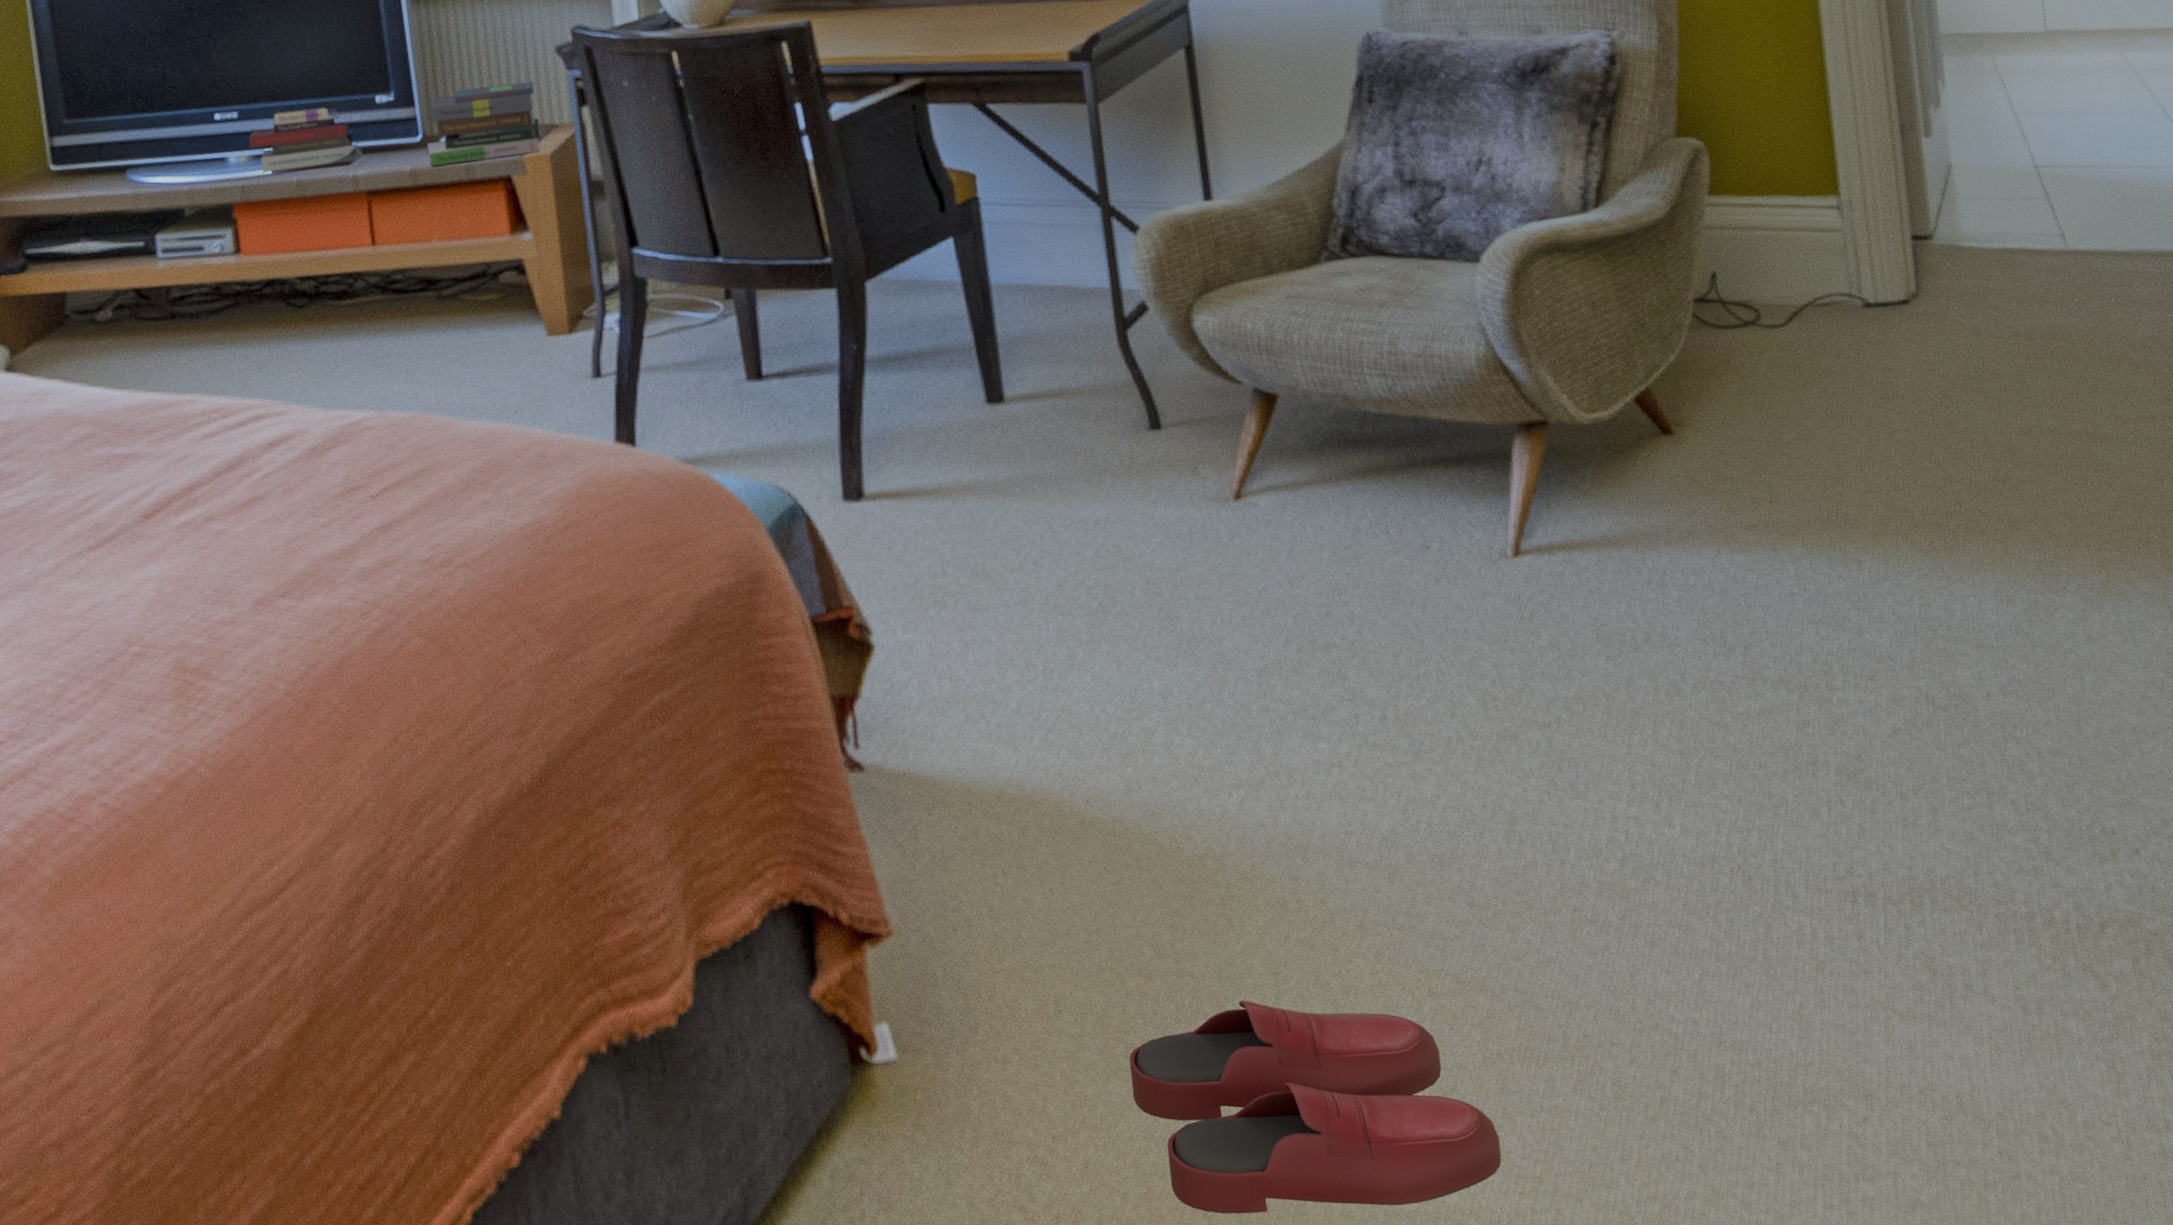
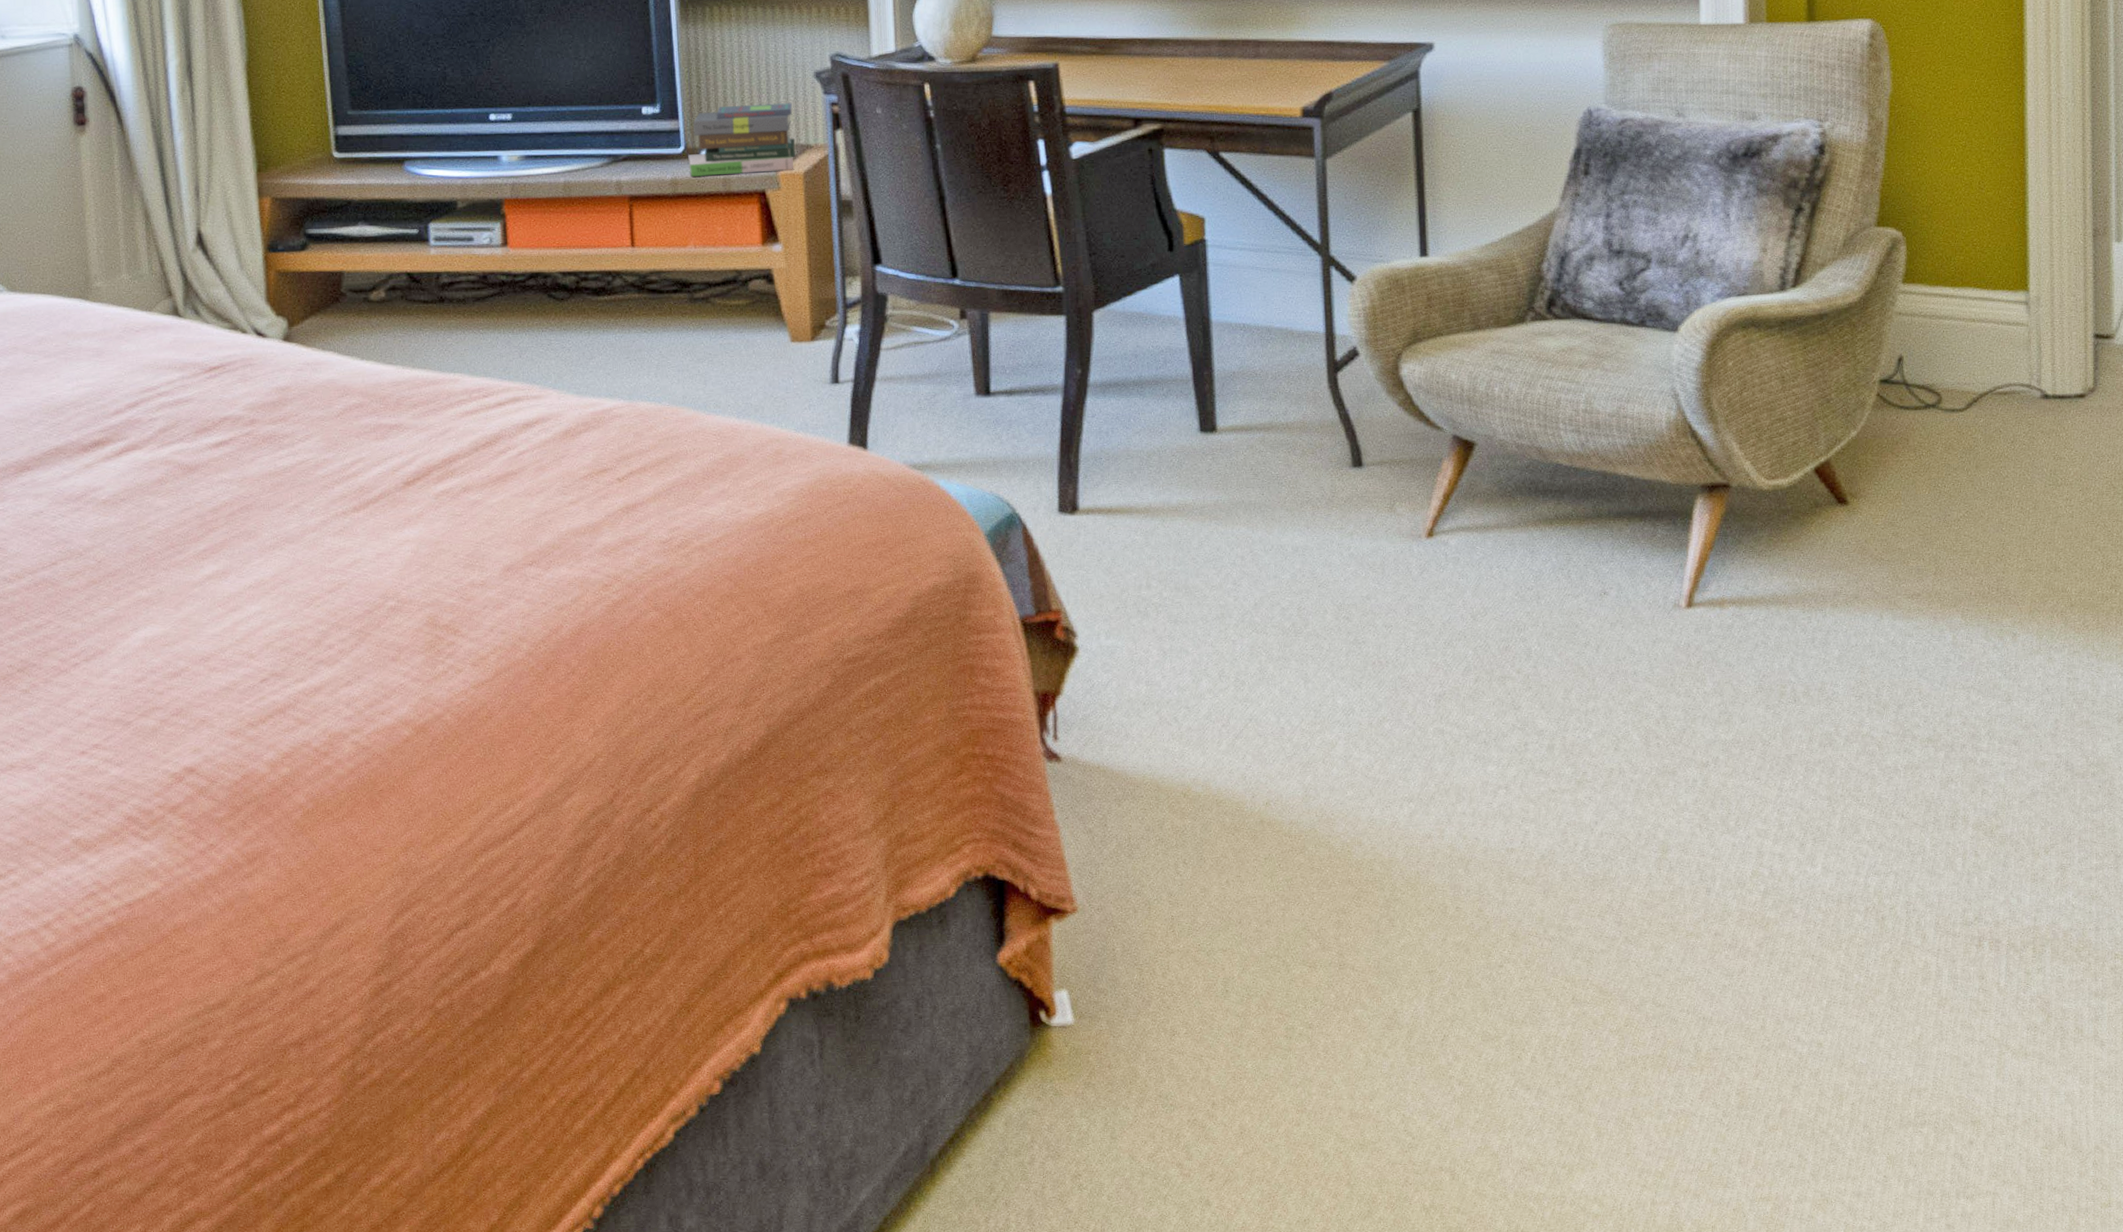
books: present [249,107,363,174] -> none [521,114,627,174]
slippers: present [1129,1000,1501,1214] -> none [1288,994,1627,1188]

